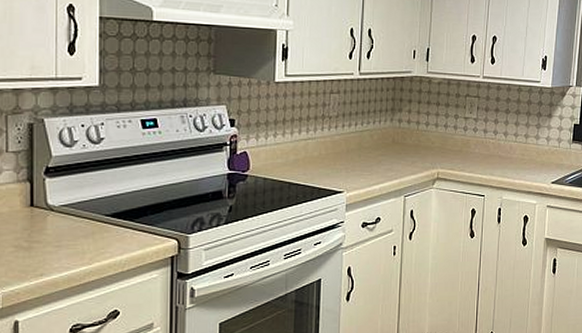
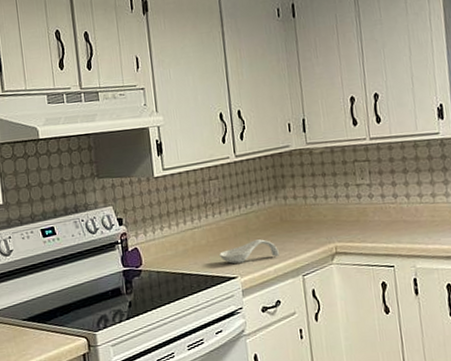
spoon rest: none [330,158,386,178] -> present [219,239,279,264]

